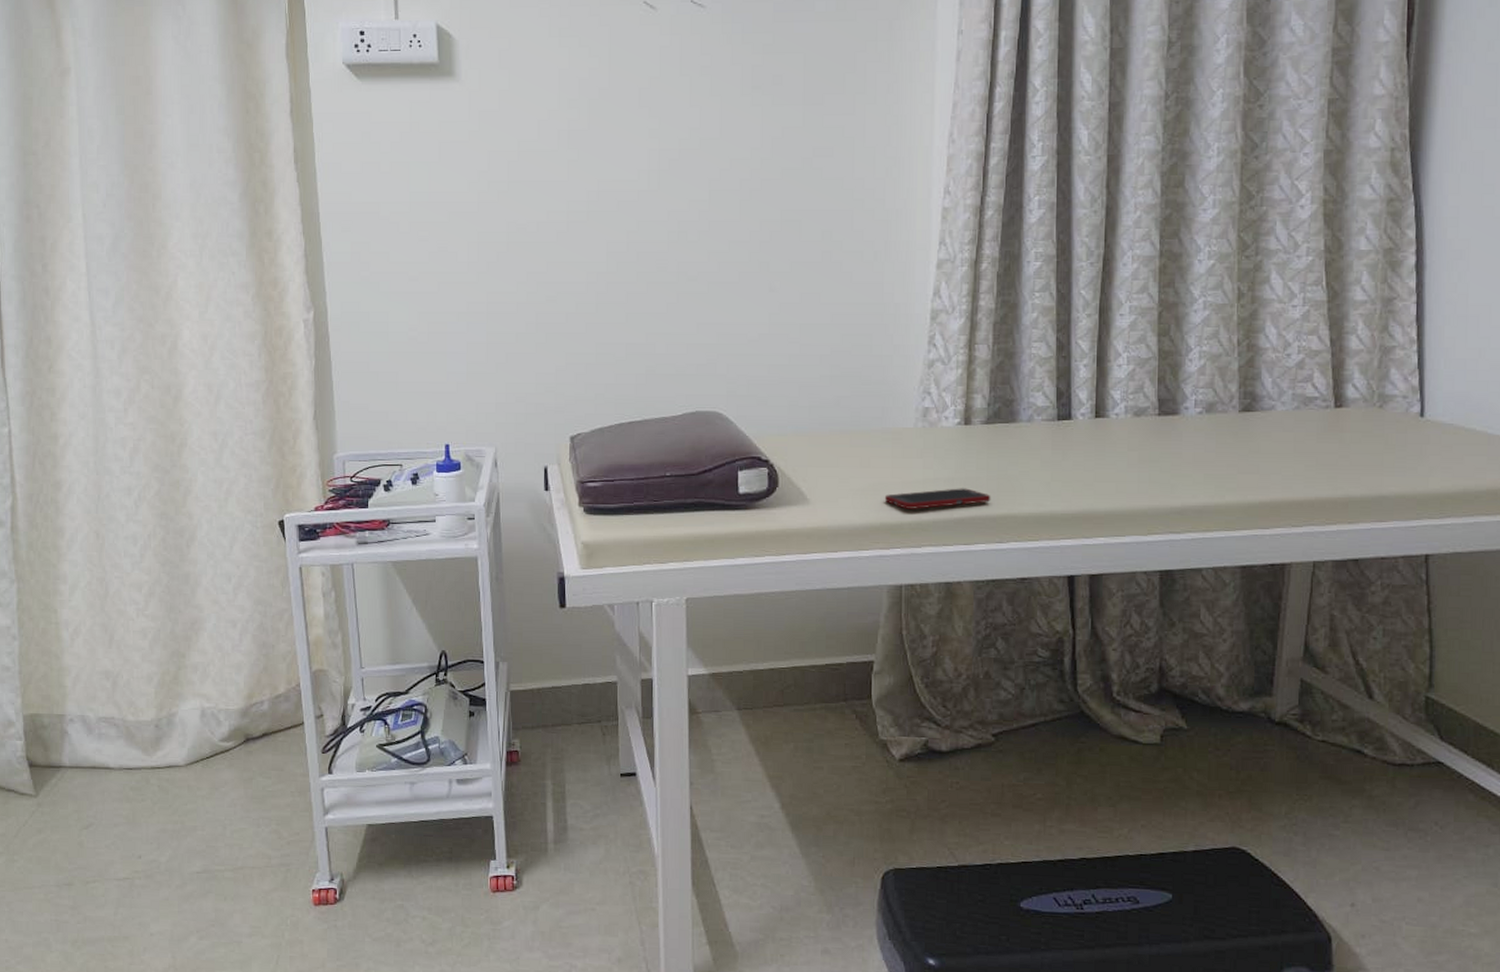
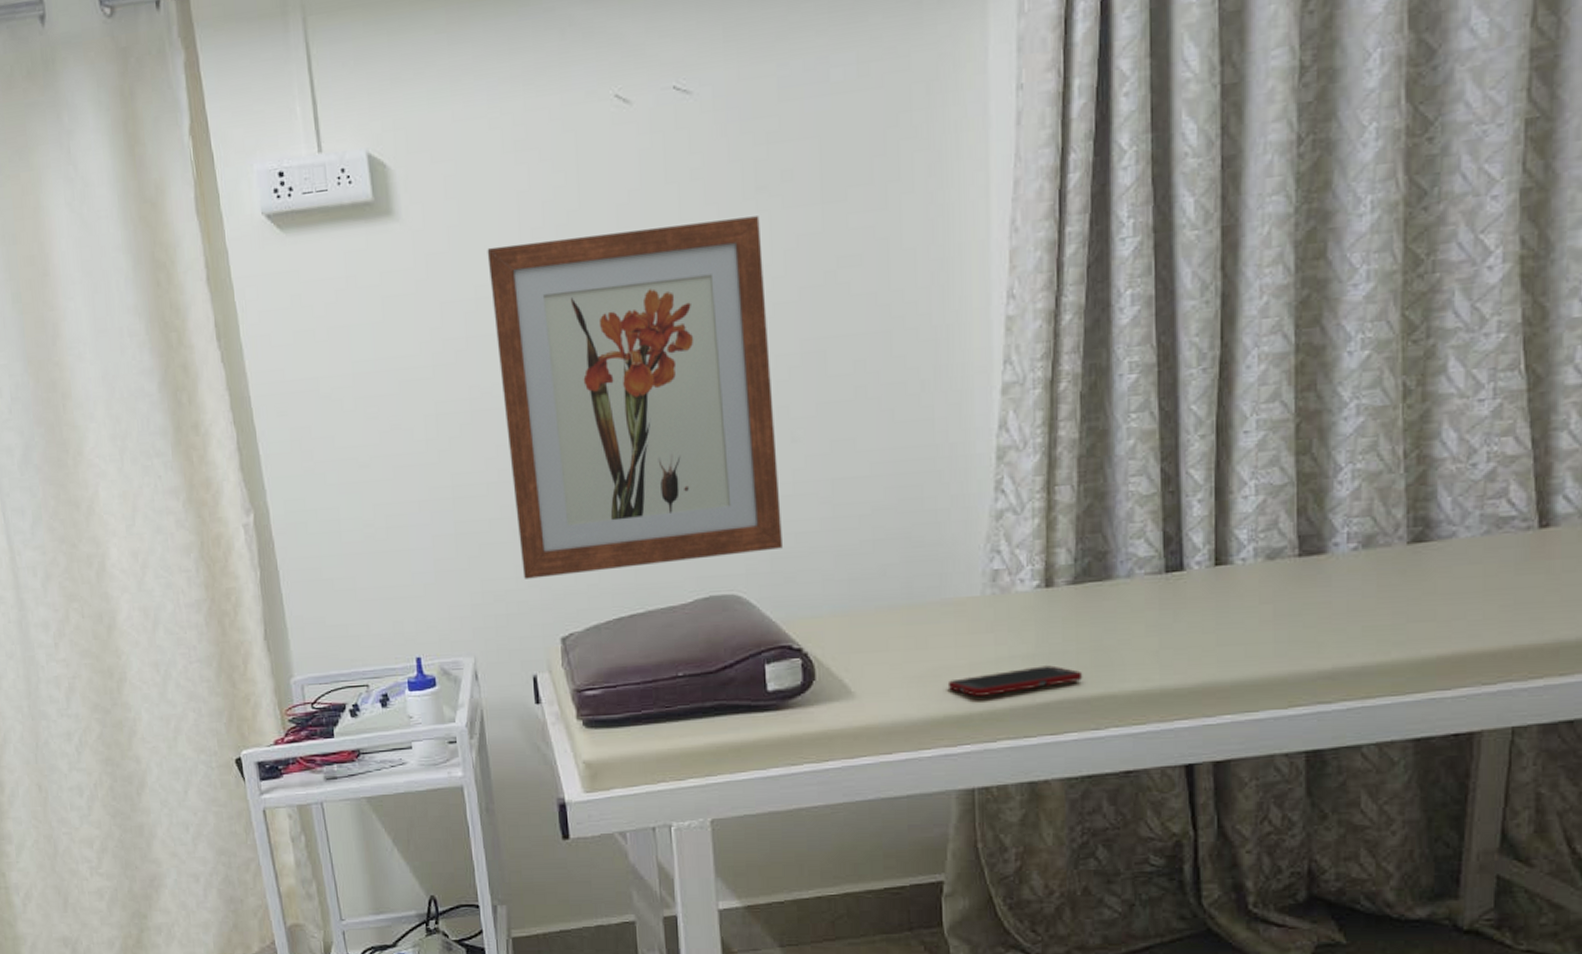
wall art: none [530,109,758,385] -> present [487,216,782,579]

